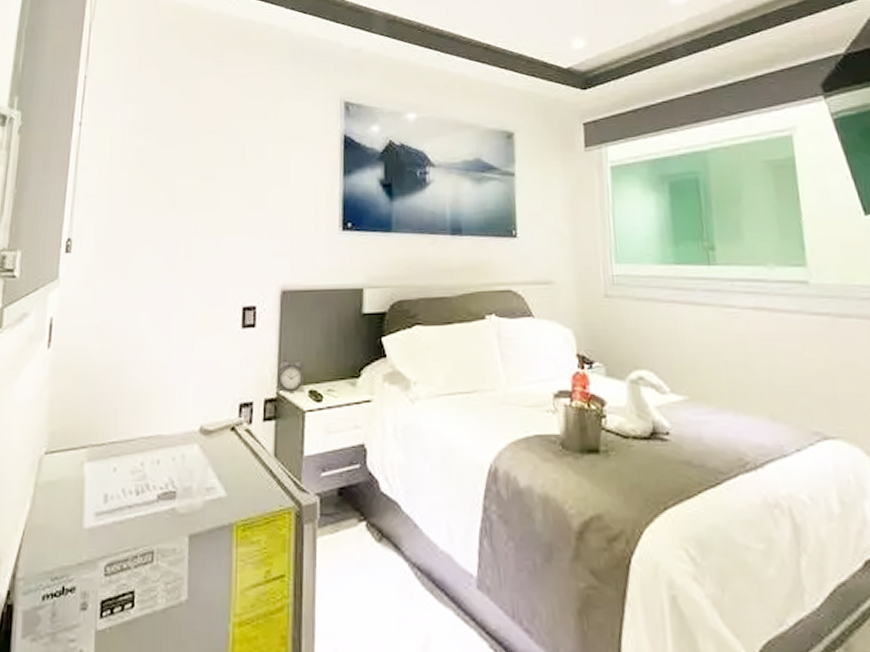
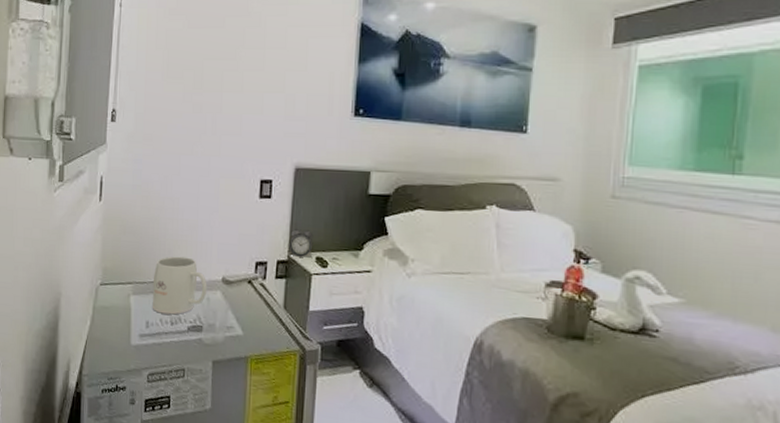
mug: none [112,406,182,482] -> present [152,256,207,315]

